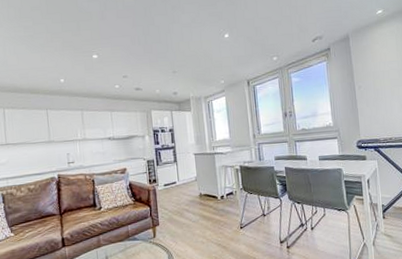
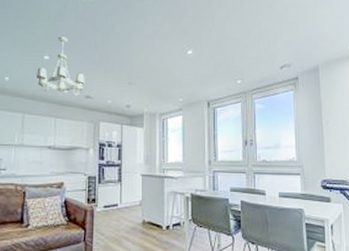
chandelier: none [88,35,133,90] -> present [37,36,85,96]

